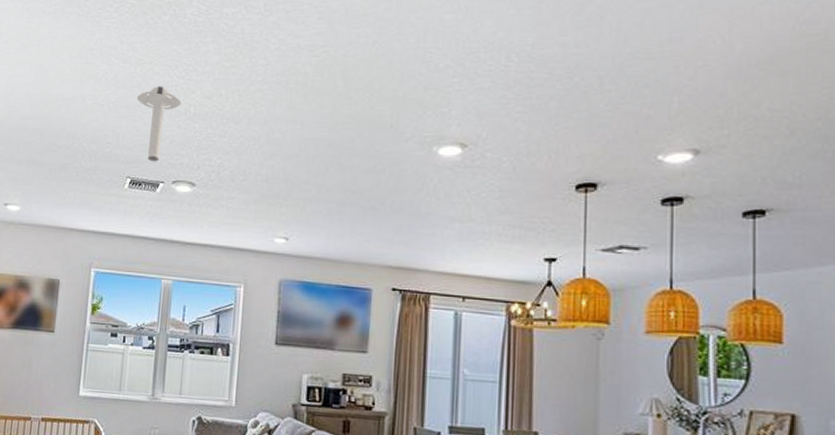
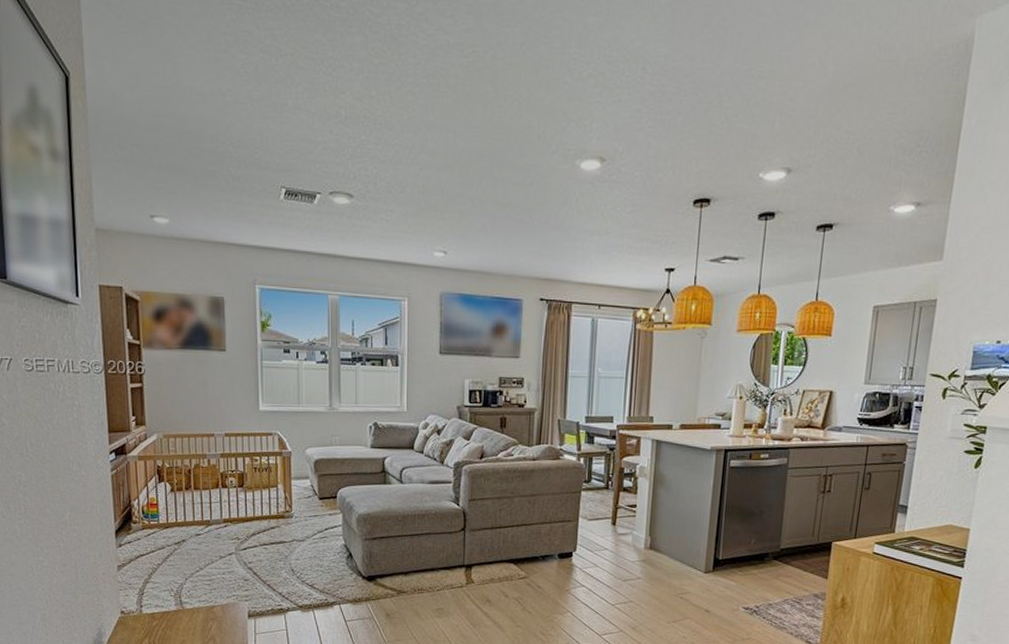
ceiling light: present [136,86,182,162] -> none [281,83,331,171]

